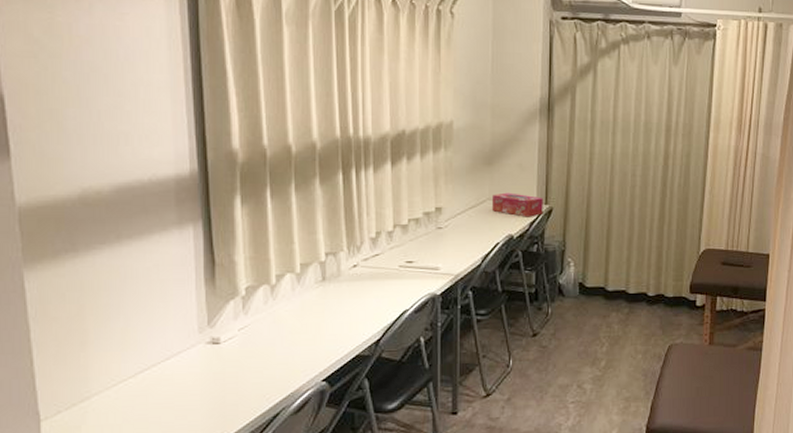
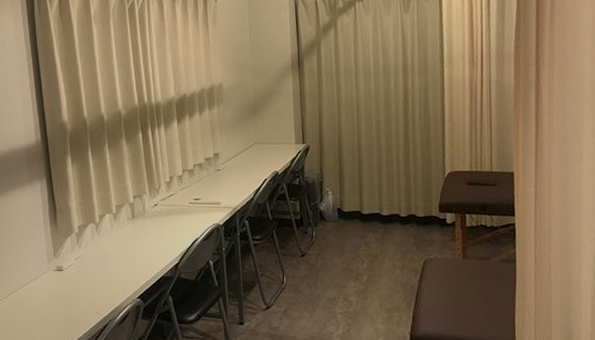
tissue box: present [491,192,543,217] -> none [258,136,302,156]

